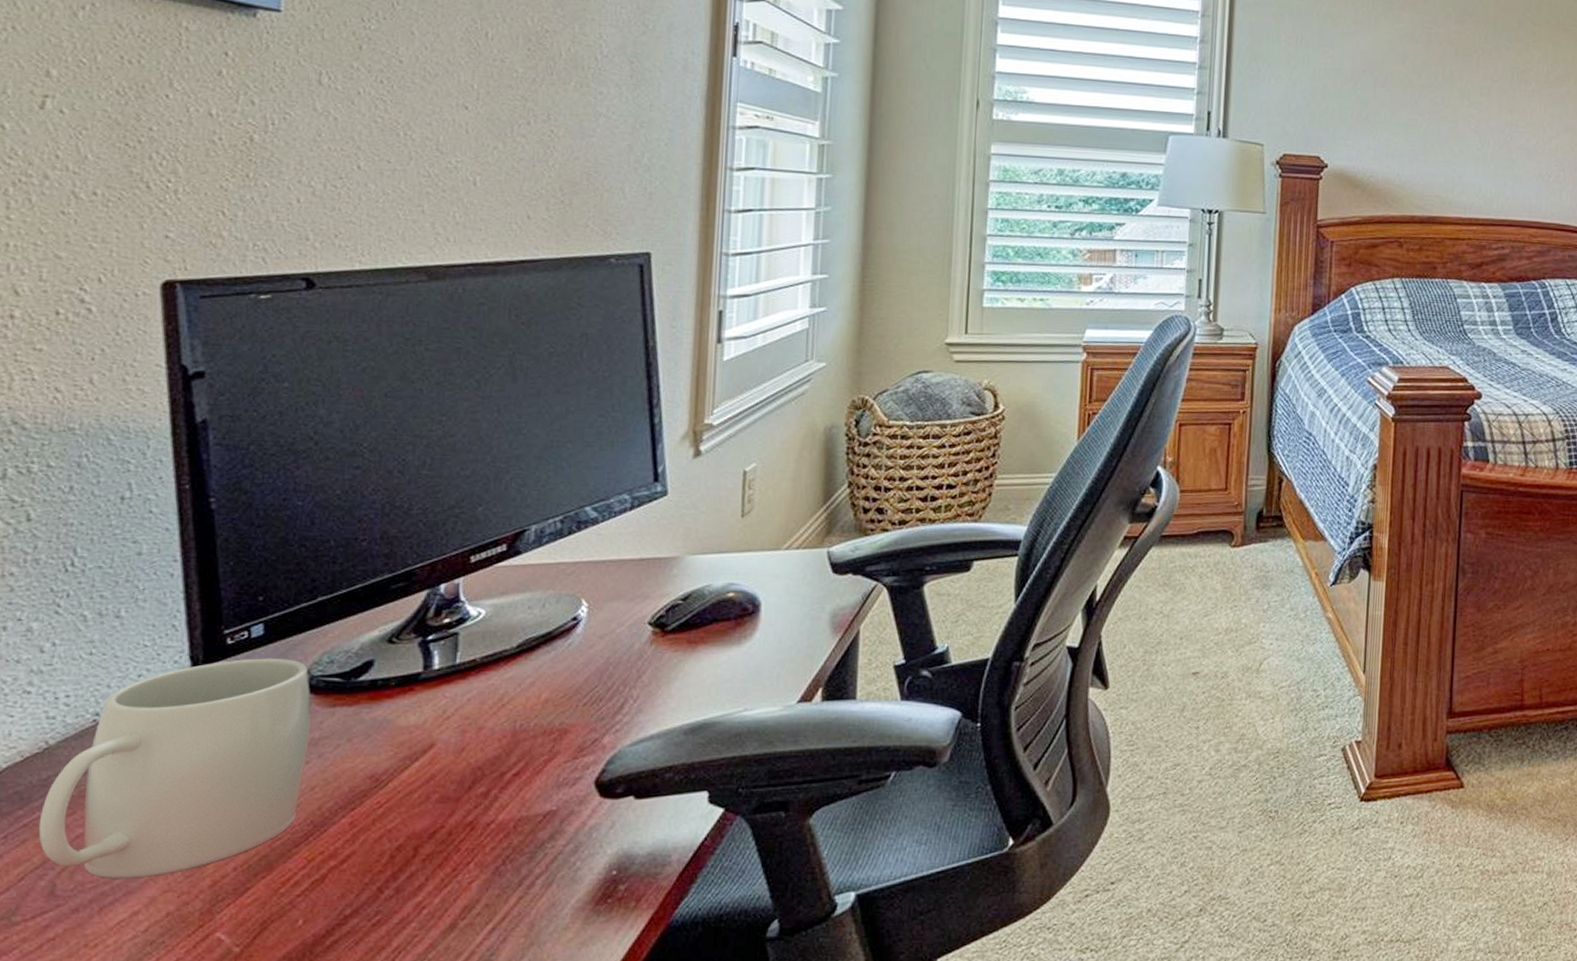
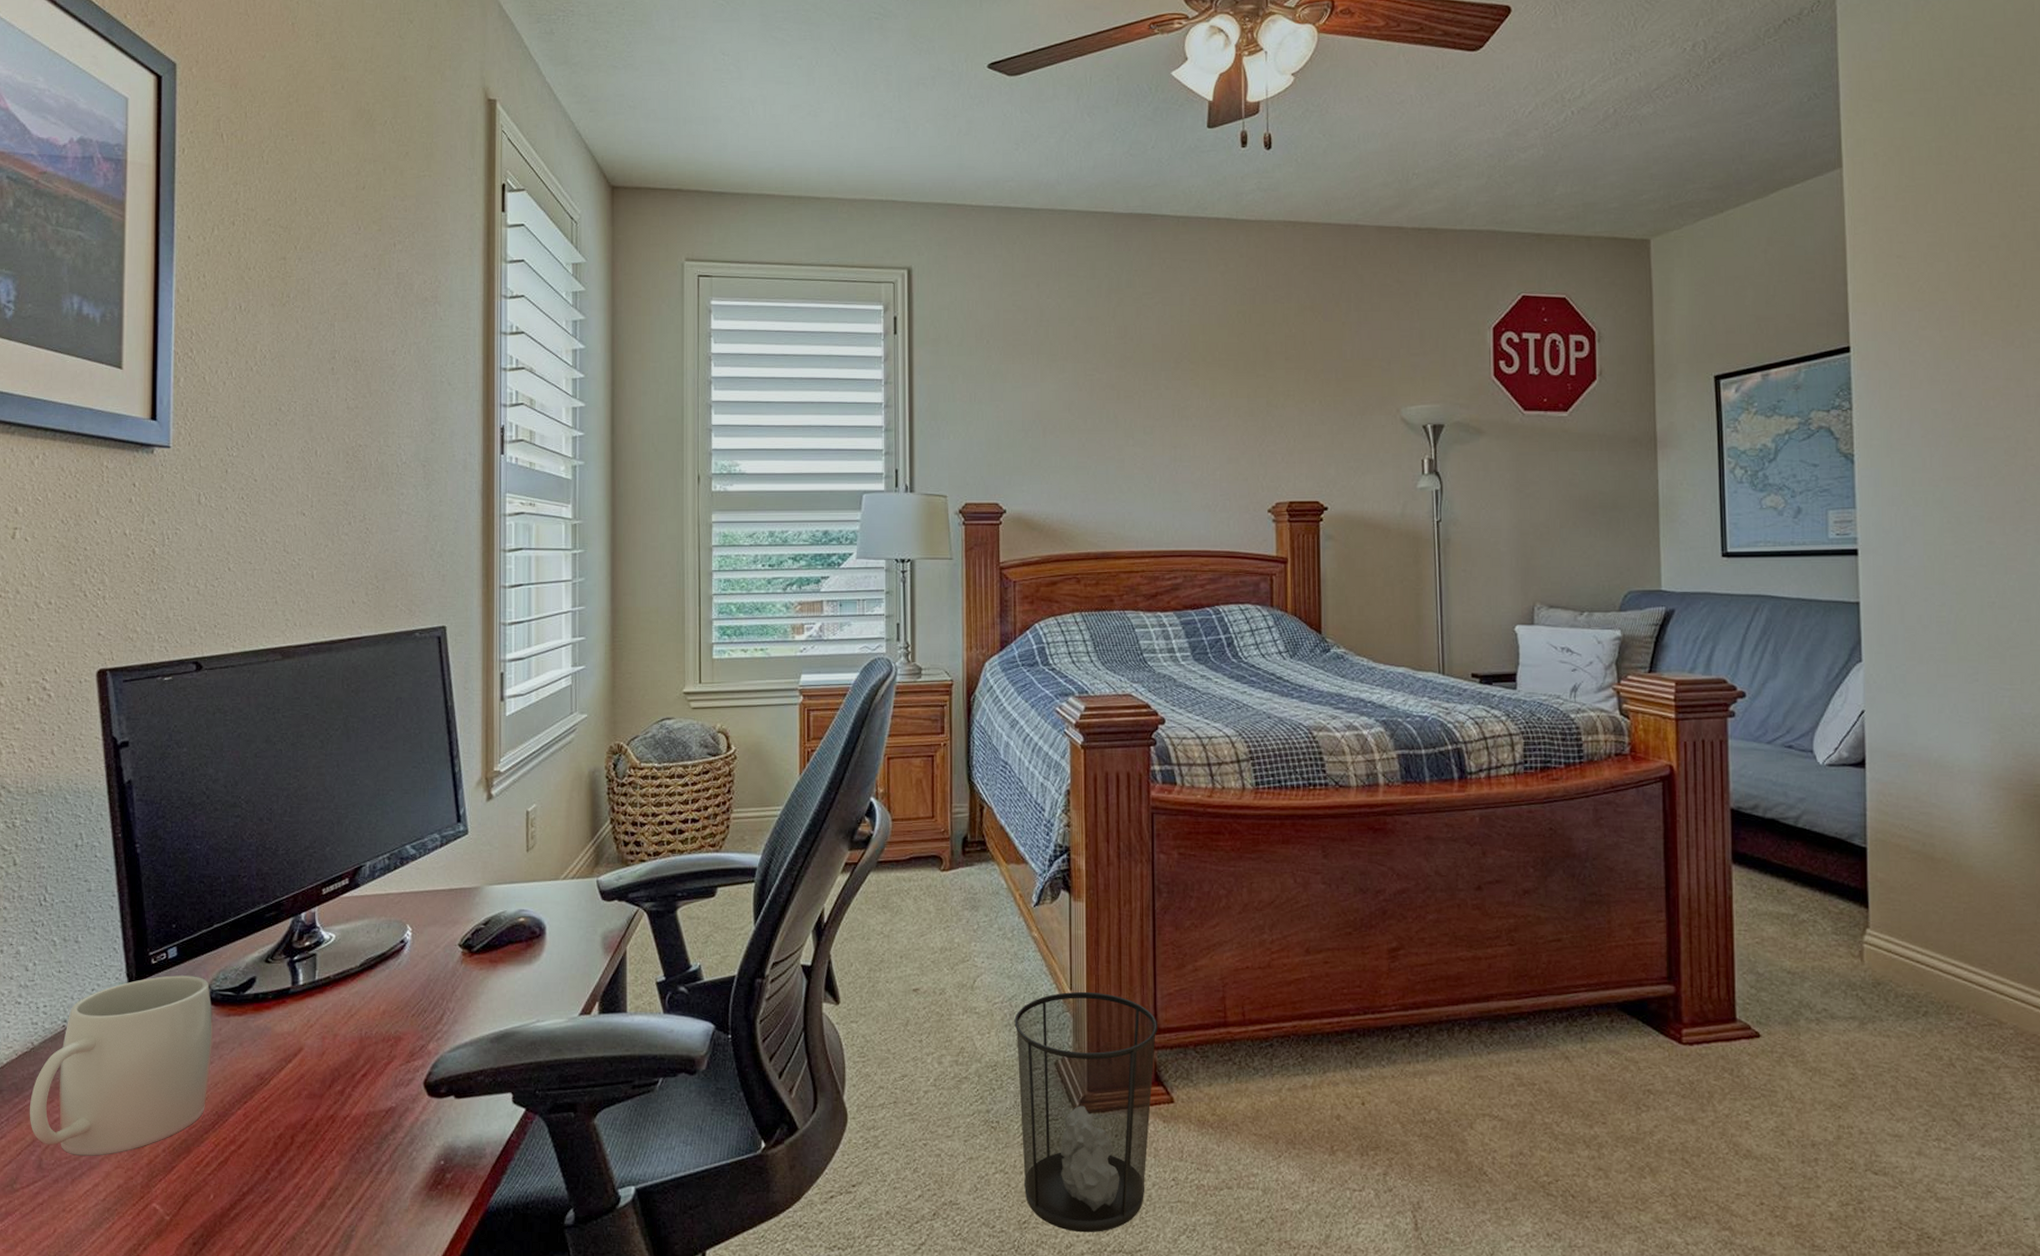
waste bin: none [1301,674,1453,923] -> present [1014,991,1159,1233]

